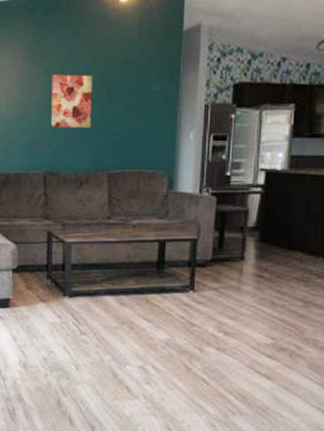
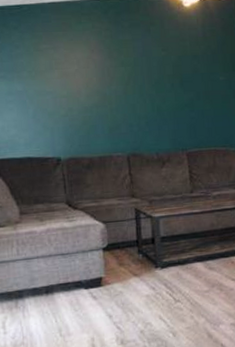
wall art: present [50,74,92,129] -> none [128,66,169,114]

